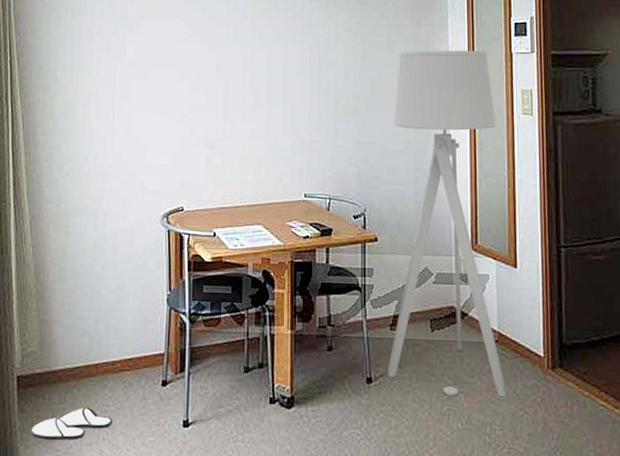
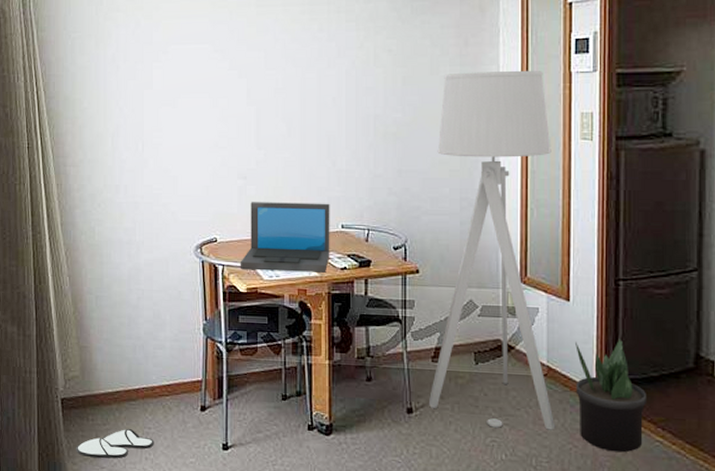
laptop: none [206,171,294,241] -> present [241,202,330,273]
planter: none [523,305,590,418] -> present [575,340,646,453]

